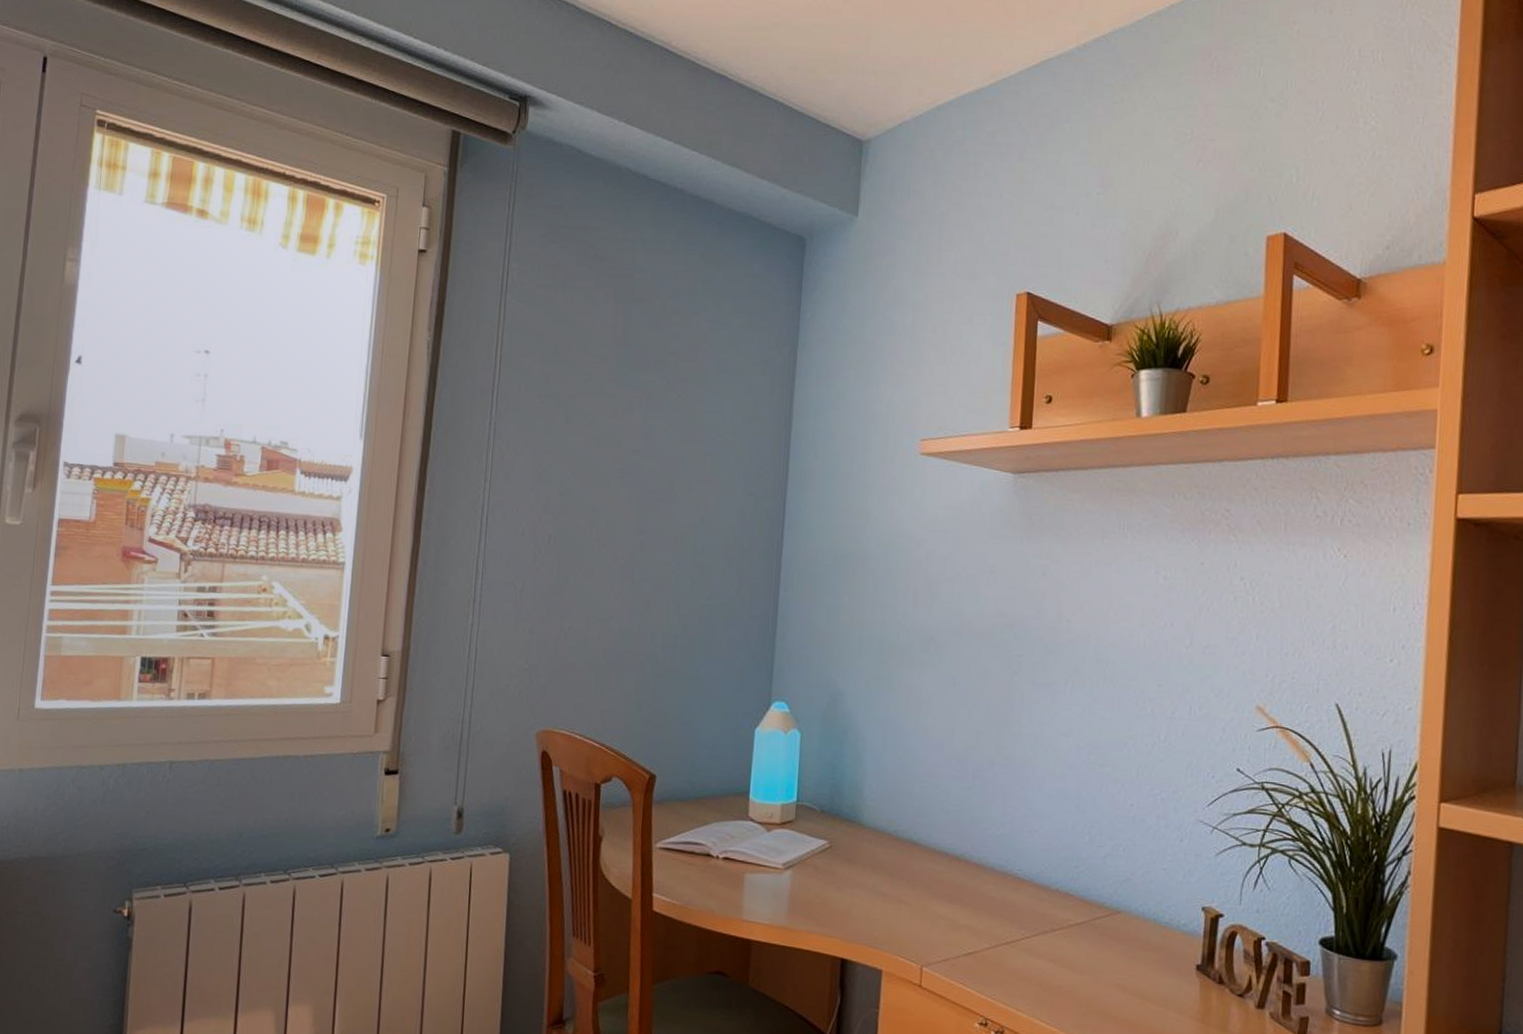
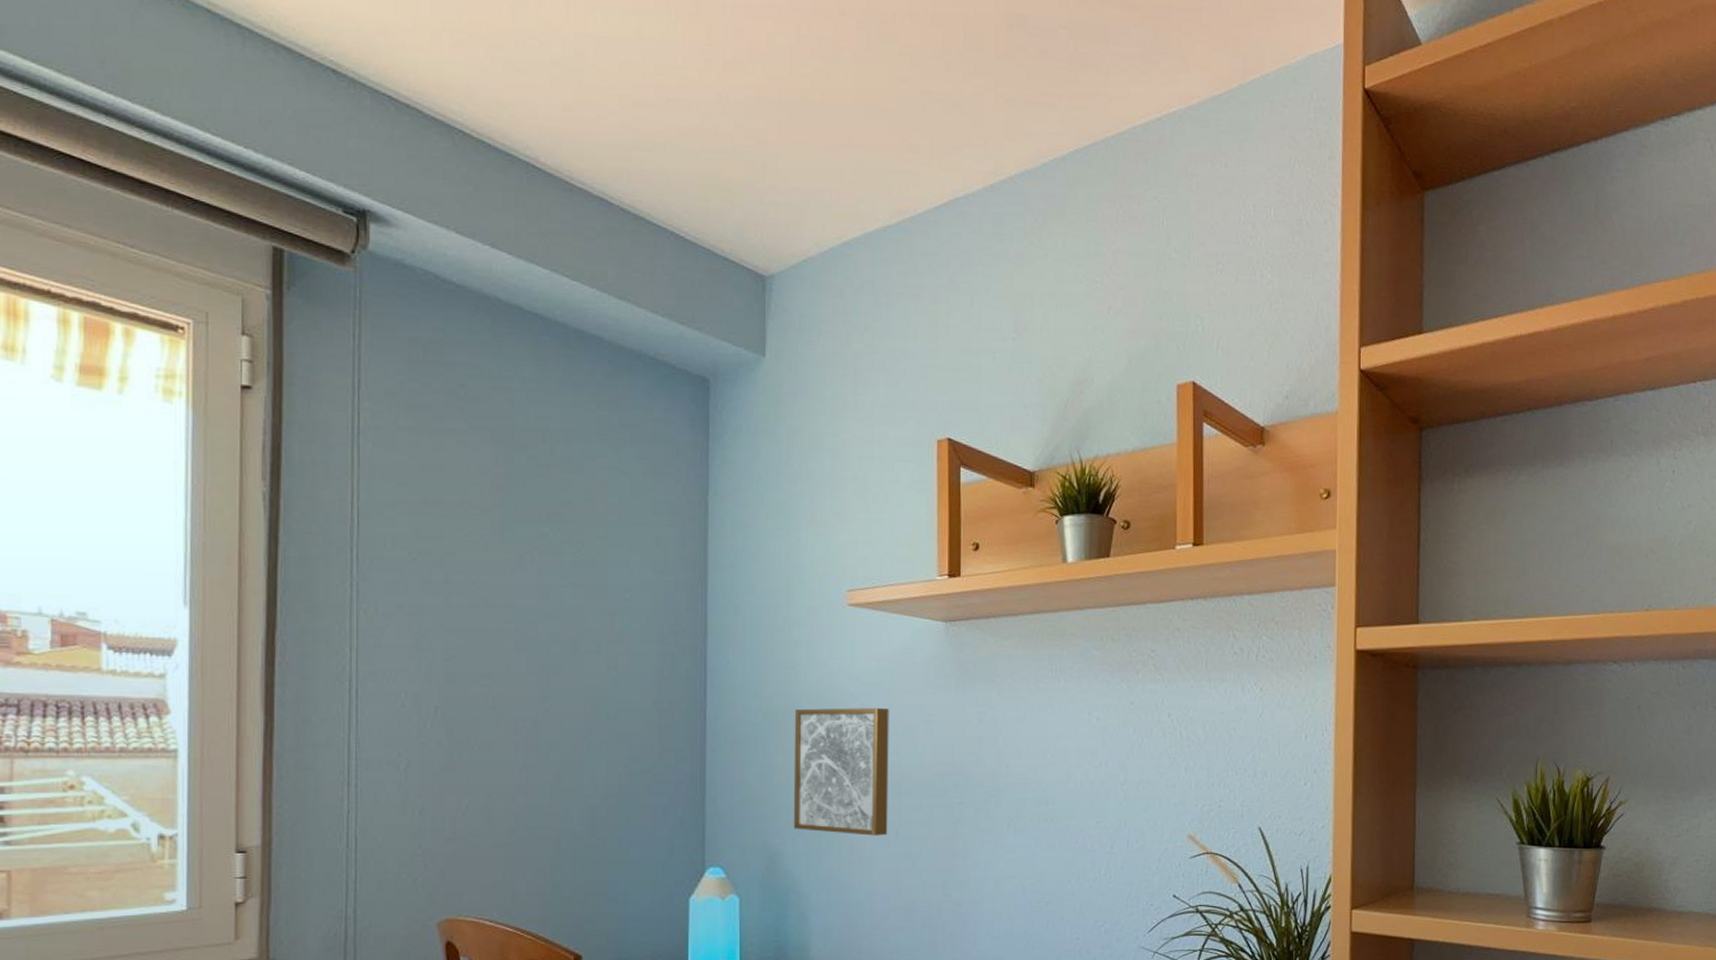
wall art: none [855,553,954,683] -> present [793,708,889,836]

